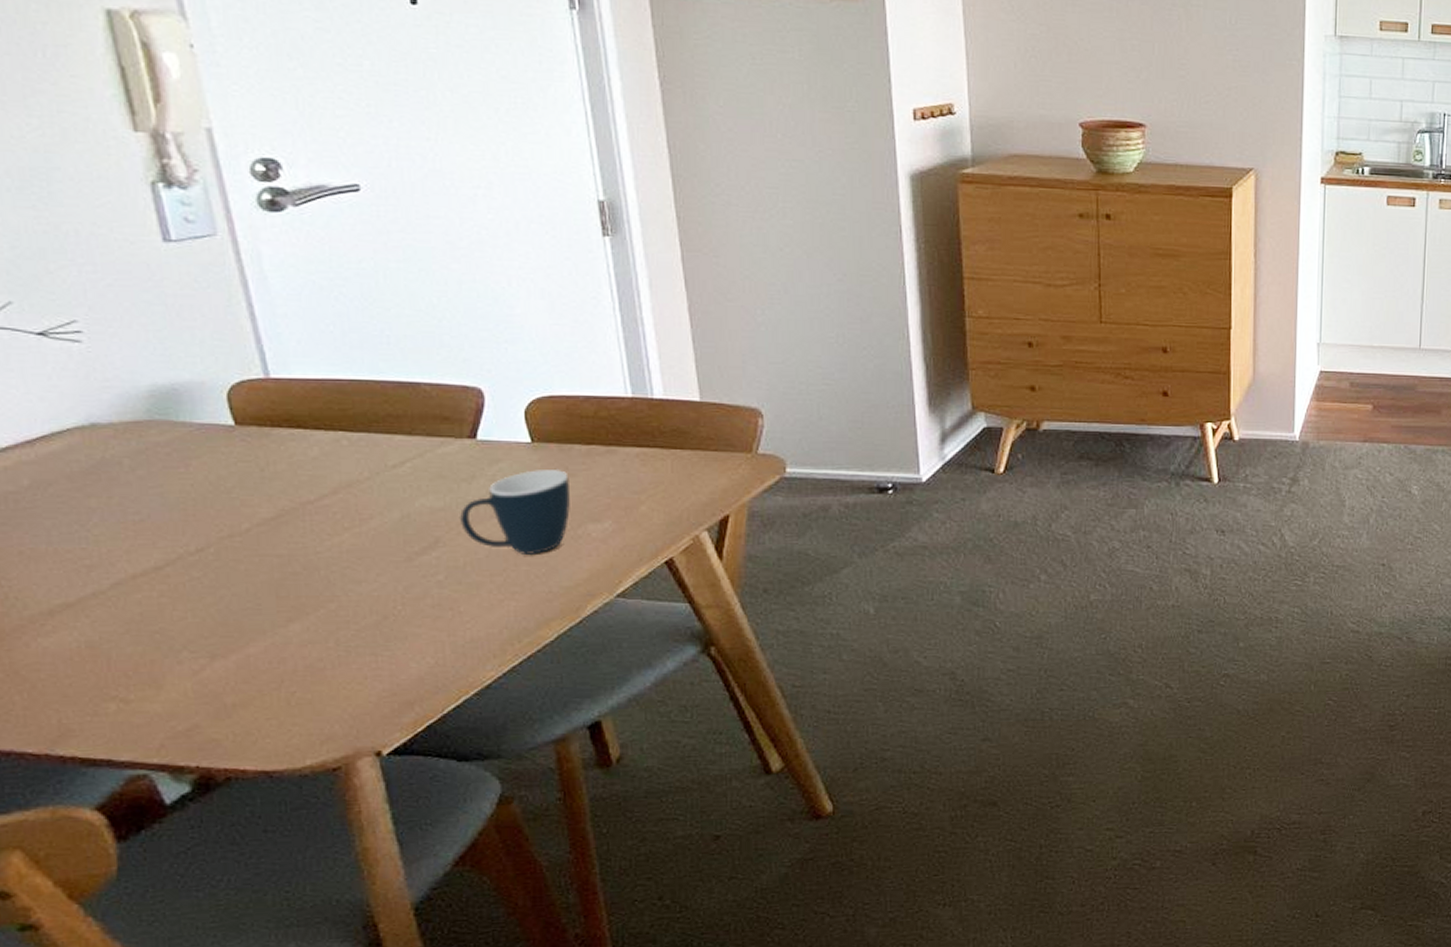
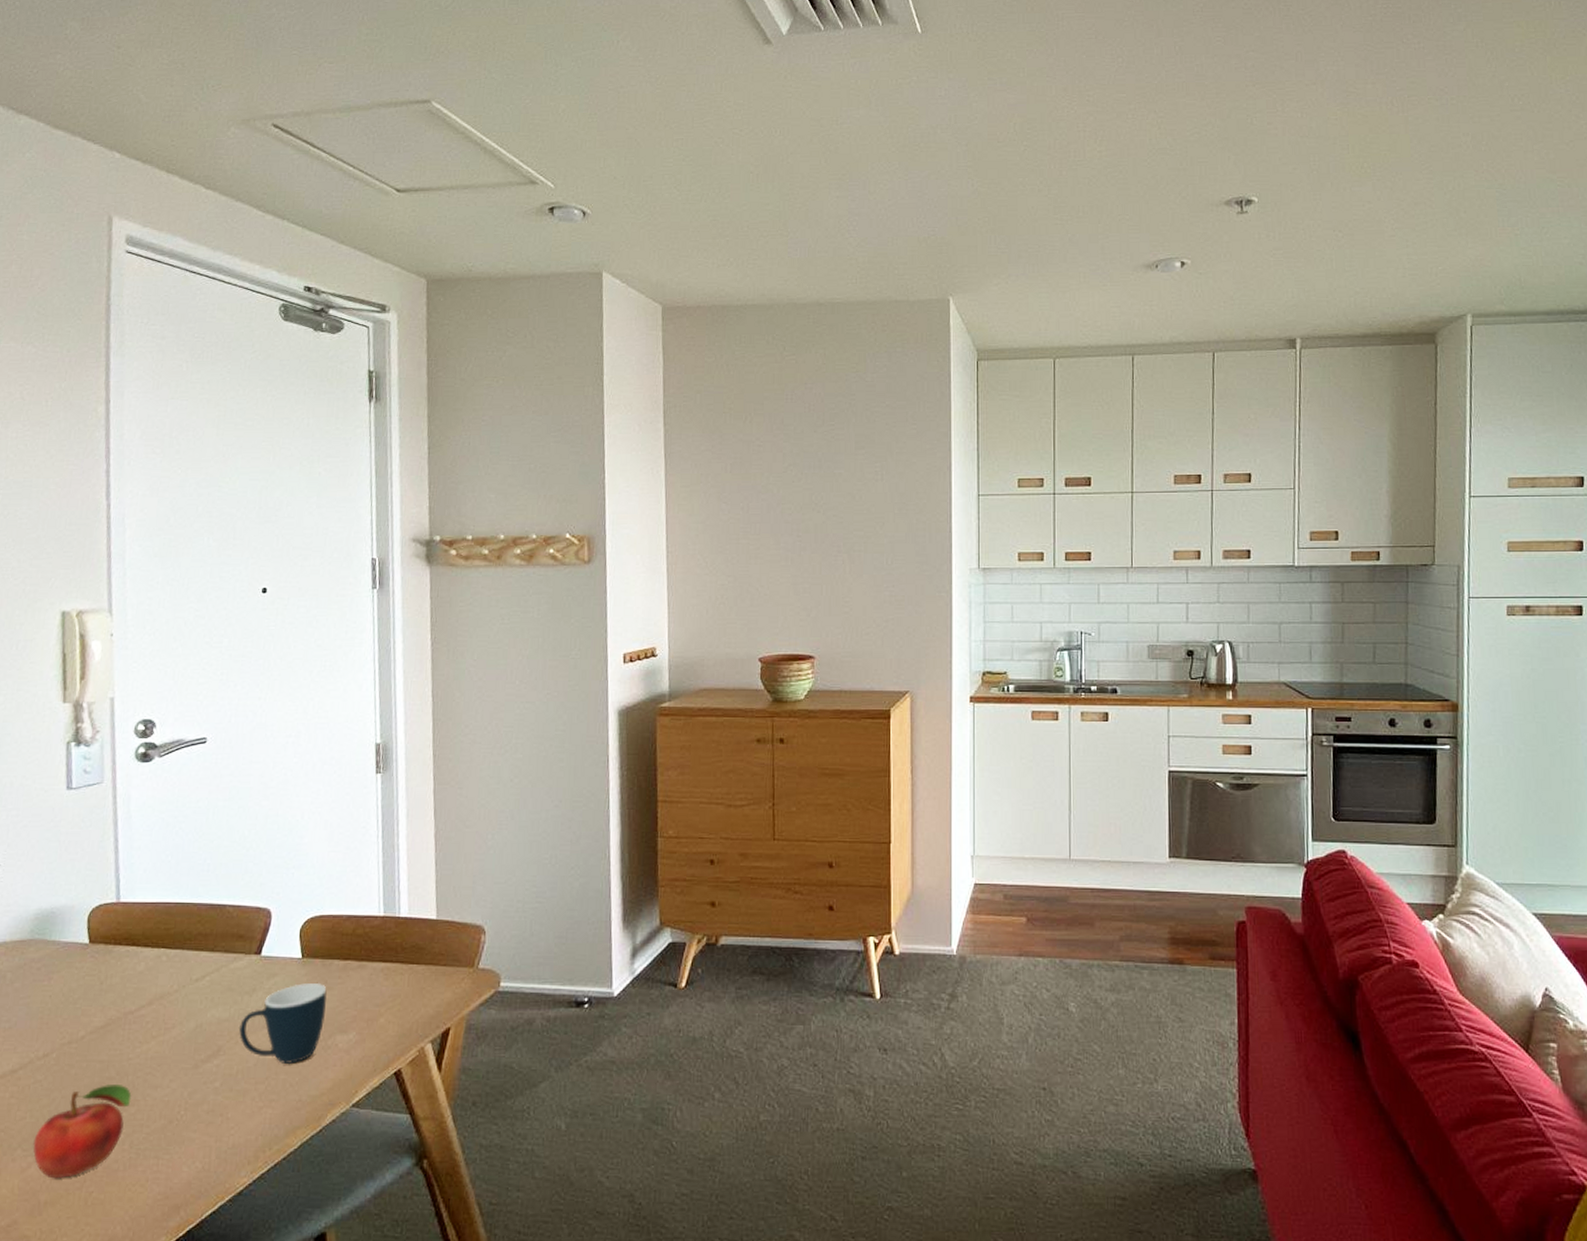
fruit: none [203,580,329,681] -> present [33,1085,132,1179]

